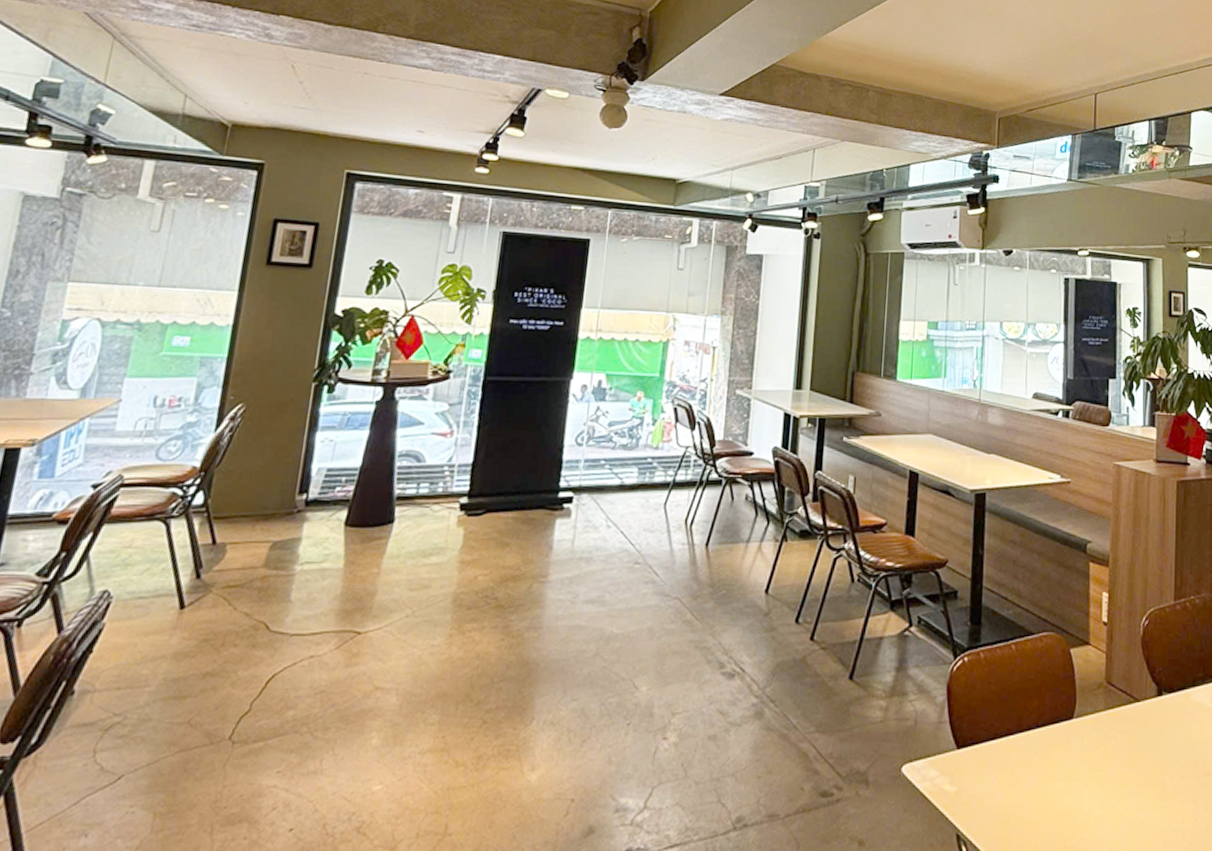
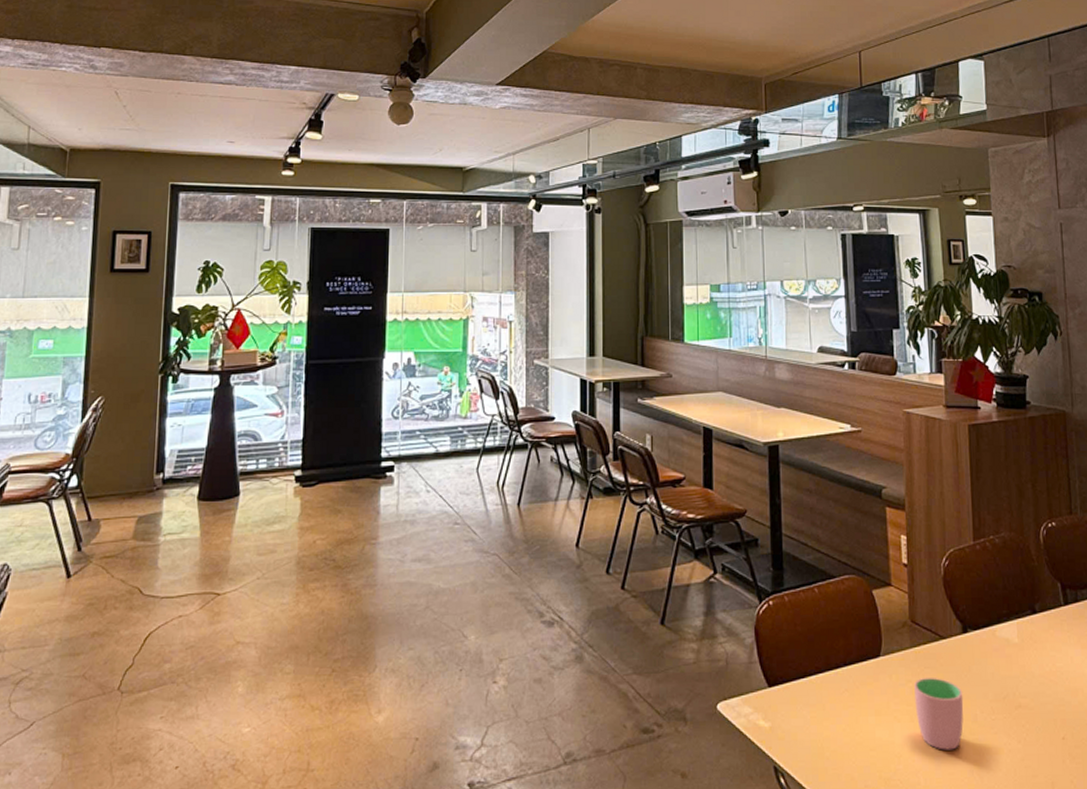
cup: none [1105,742,1154,819] -> present [914,678,964,750]

